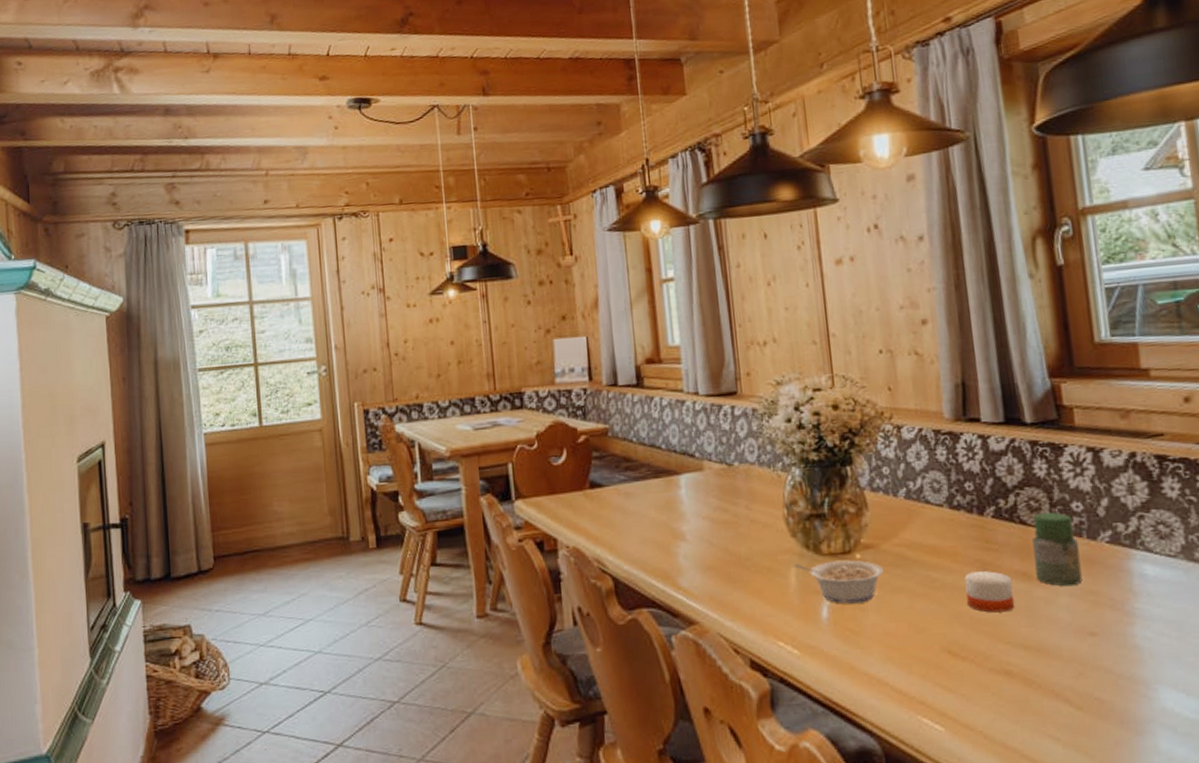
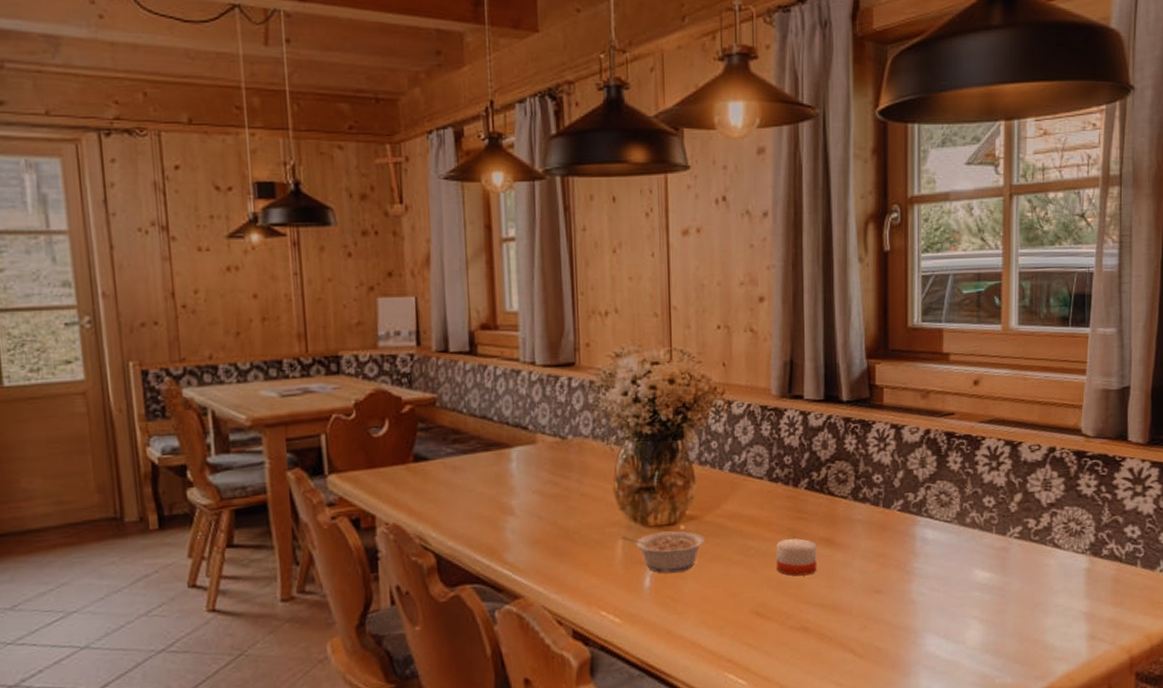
jar: present [1032,512,1083,586] -> none [837,483,875,550]

